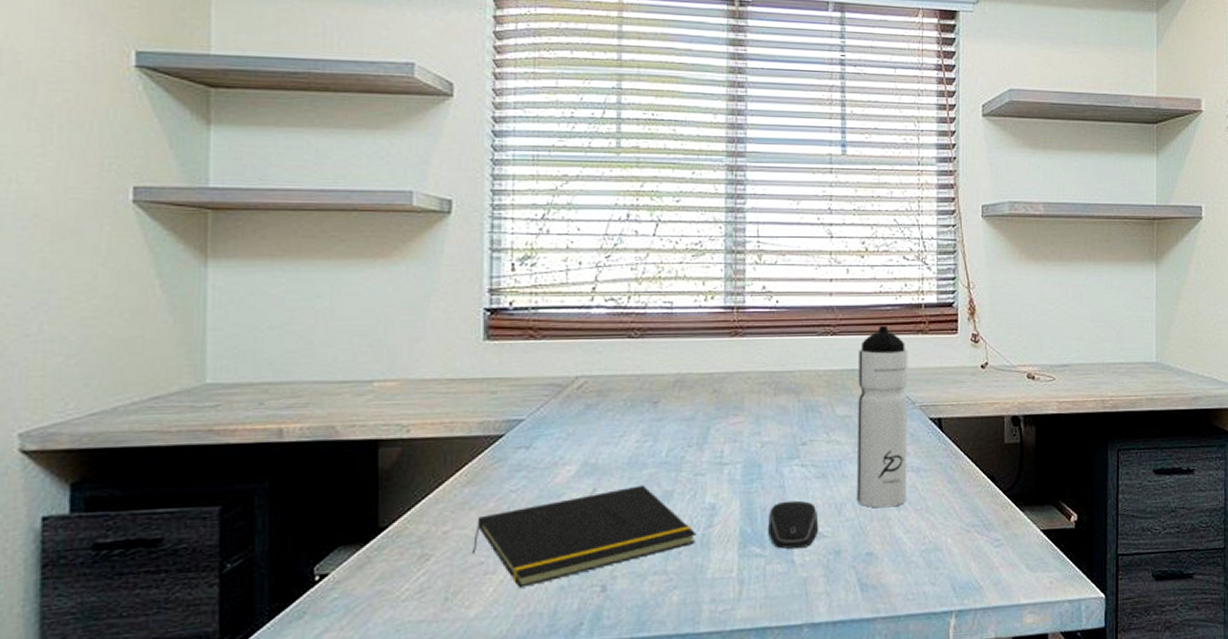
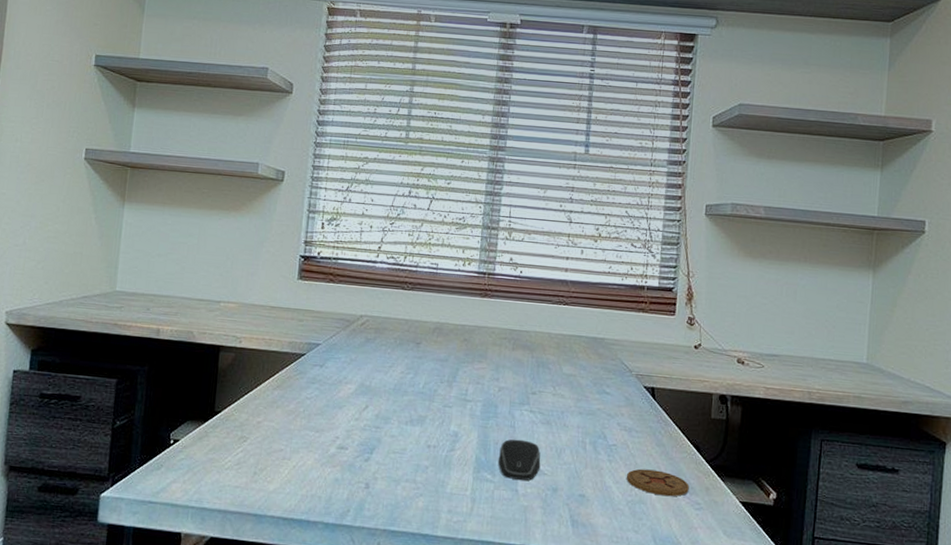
notepad: present [471,485,697,588] -> none [275,408,441,474]
water bottle: present [856,325,908,508] -> none [574,301,629,459]
coaster: none [917,510,987,539] -> present [626,468,689,497]

